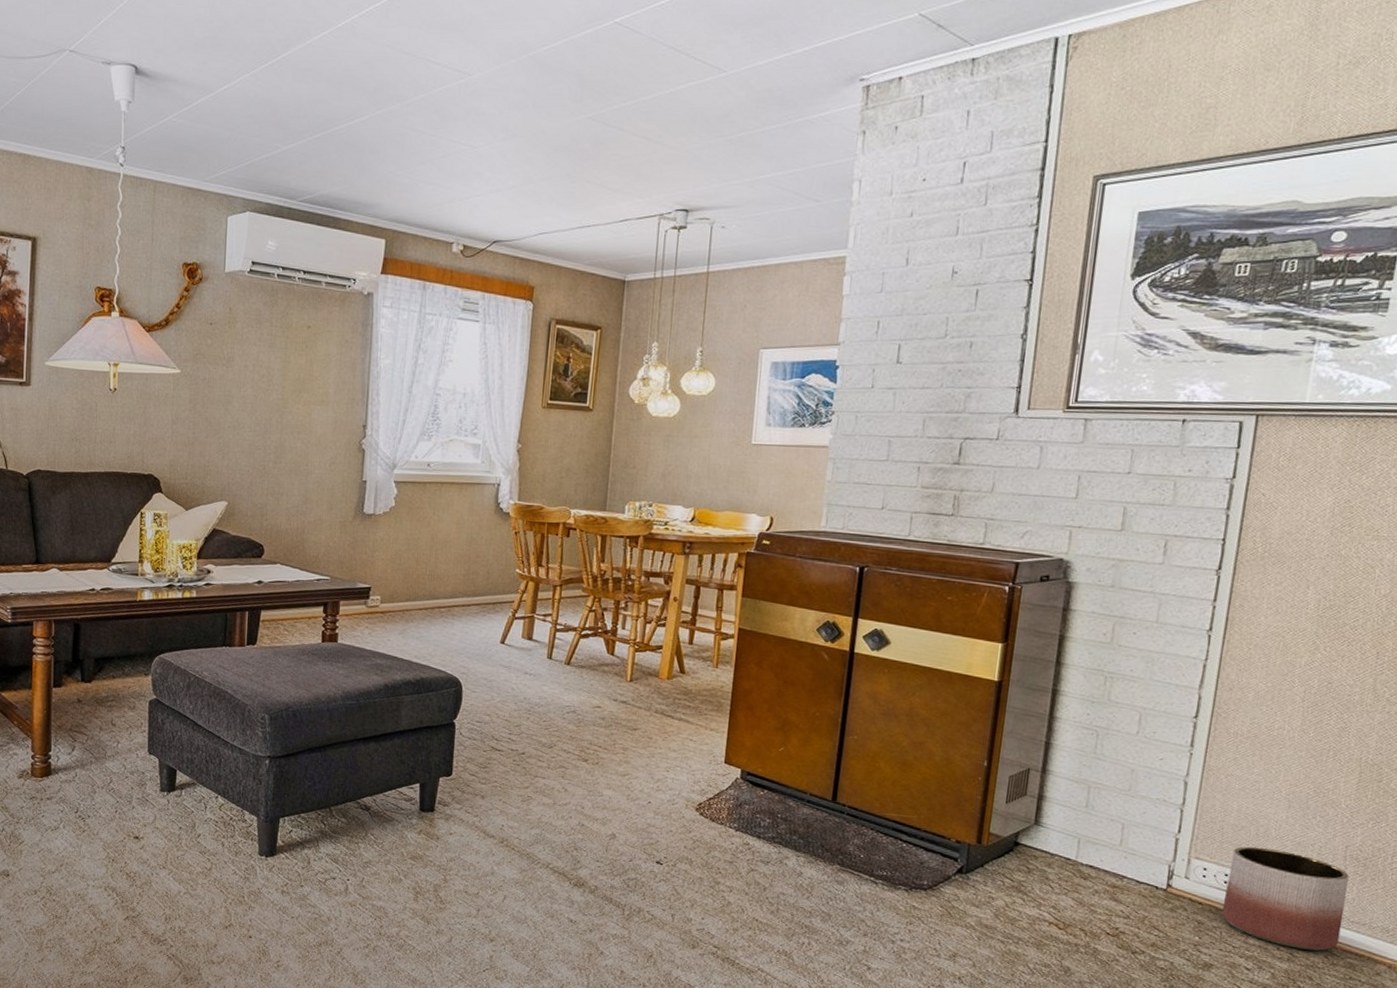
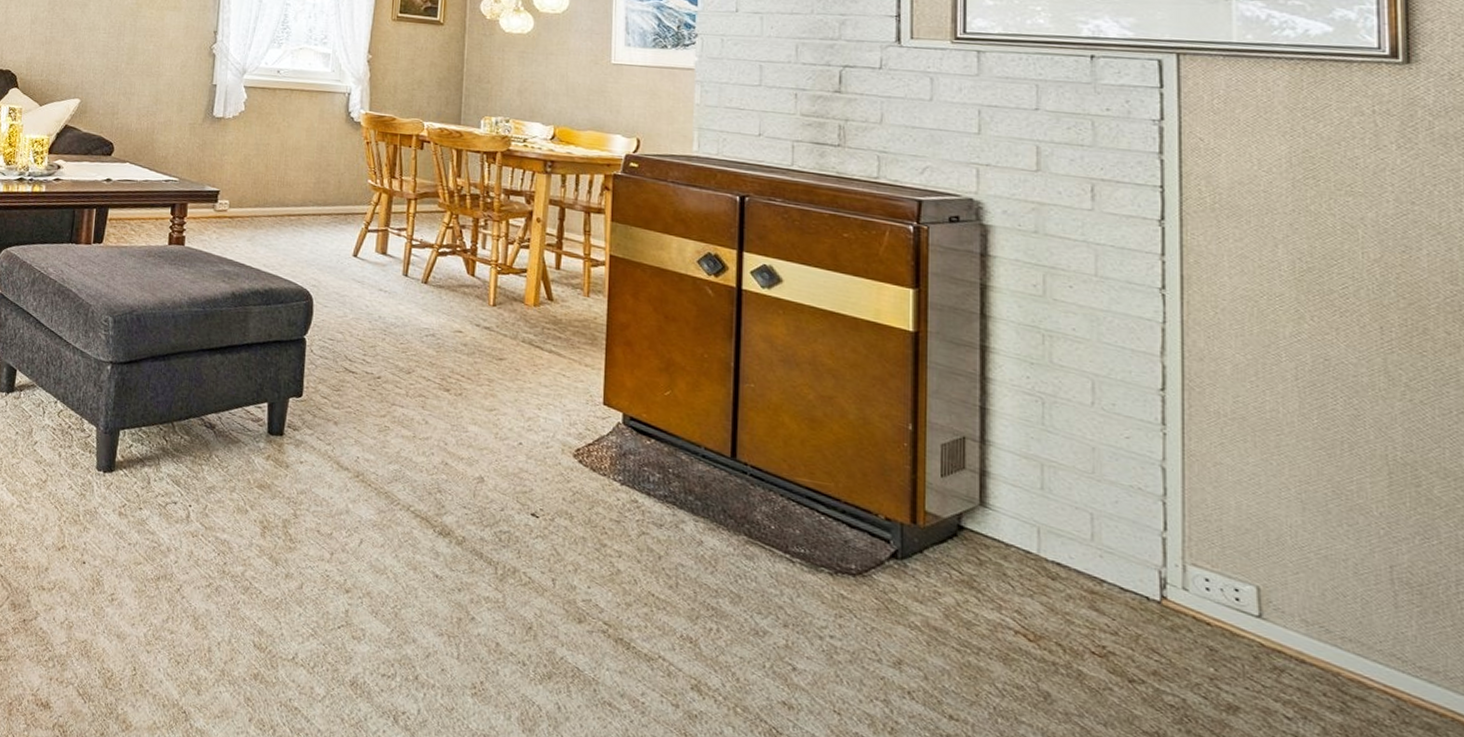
planter: present [1222,846,1349,951] -> none [1238,555,1407,703]

